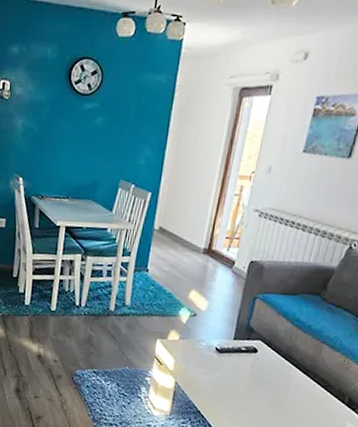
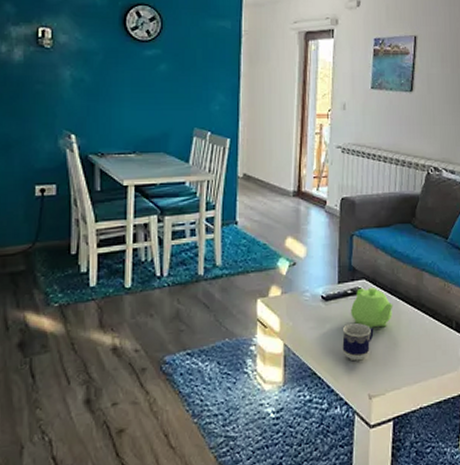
cup: none [228,376,262,411] -> present [342,322,374,362]
teapot: none [240,347,286,387] -> present [350,287,393,328]

